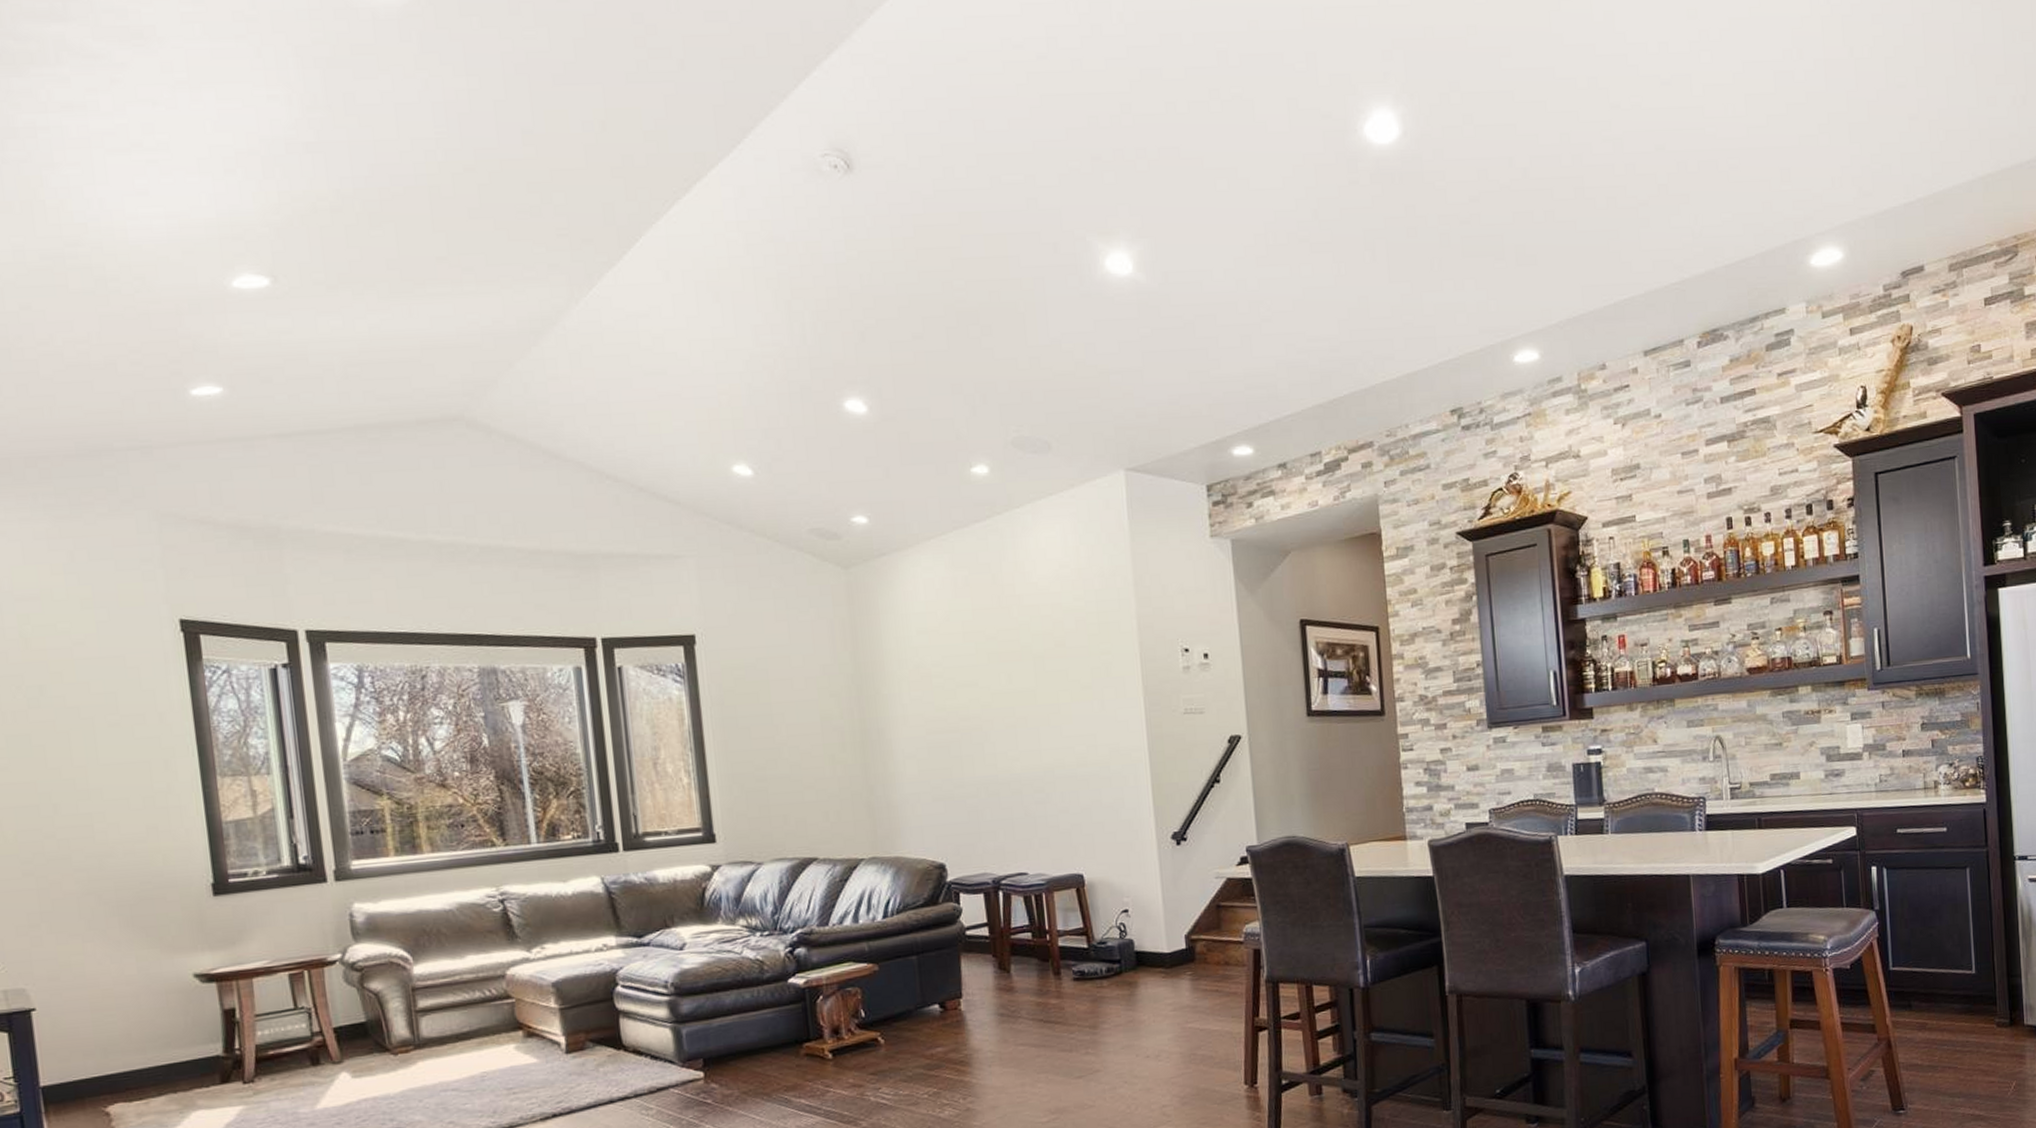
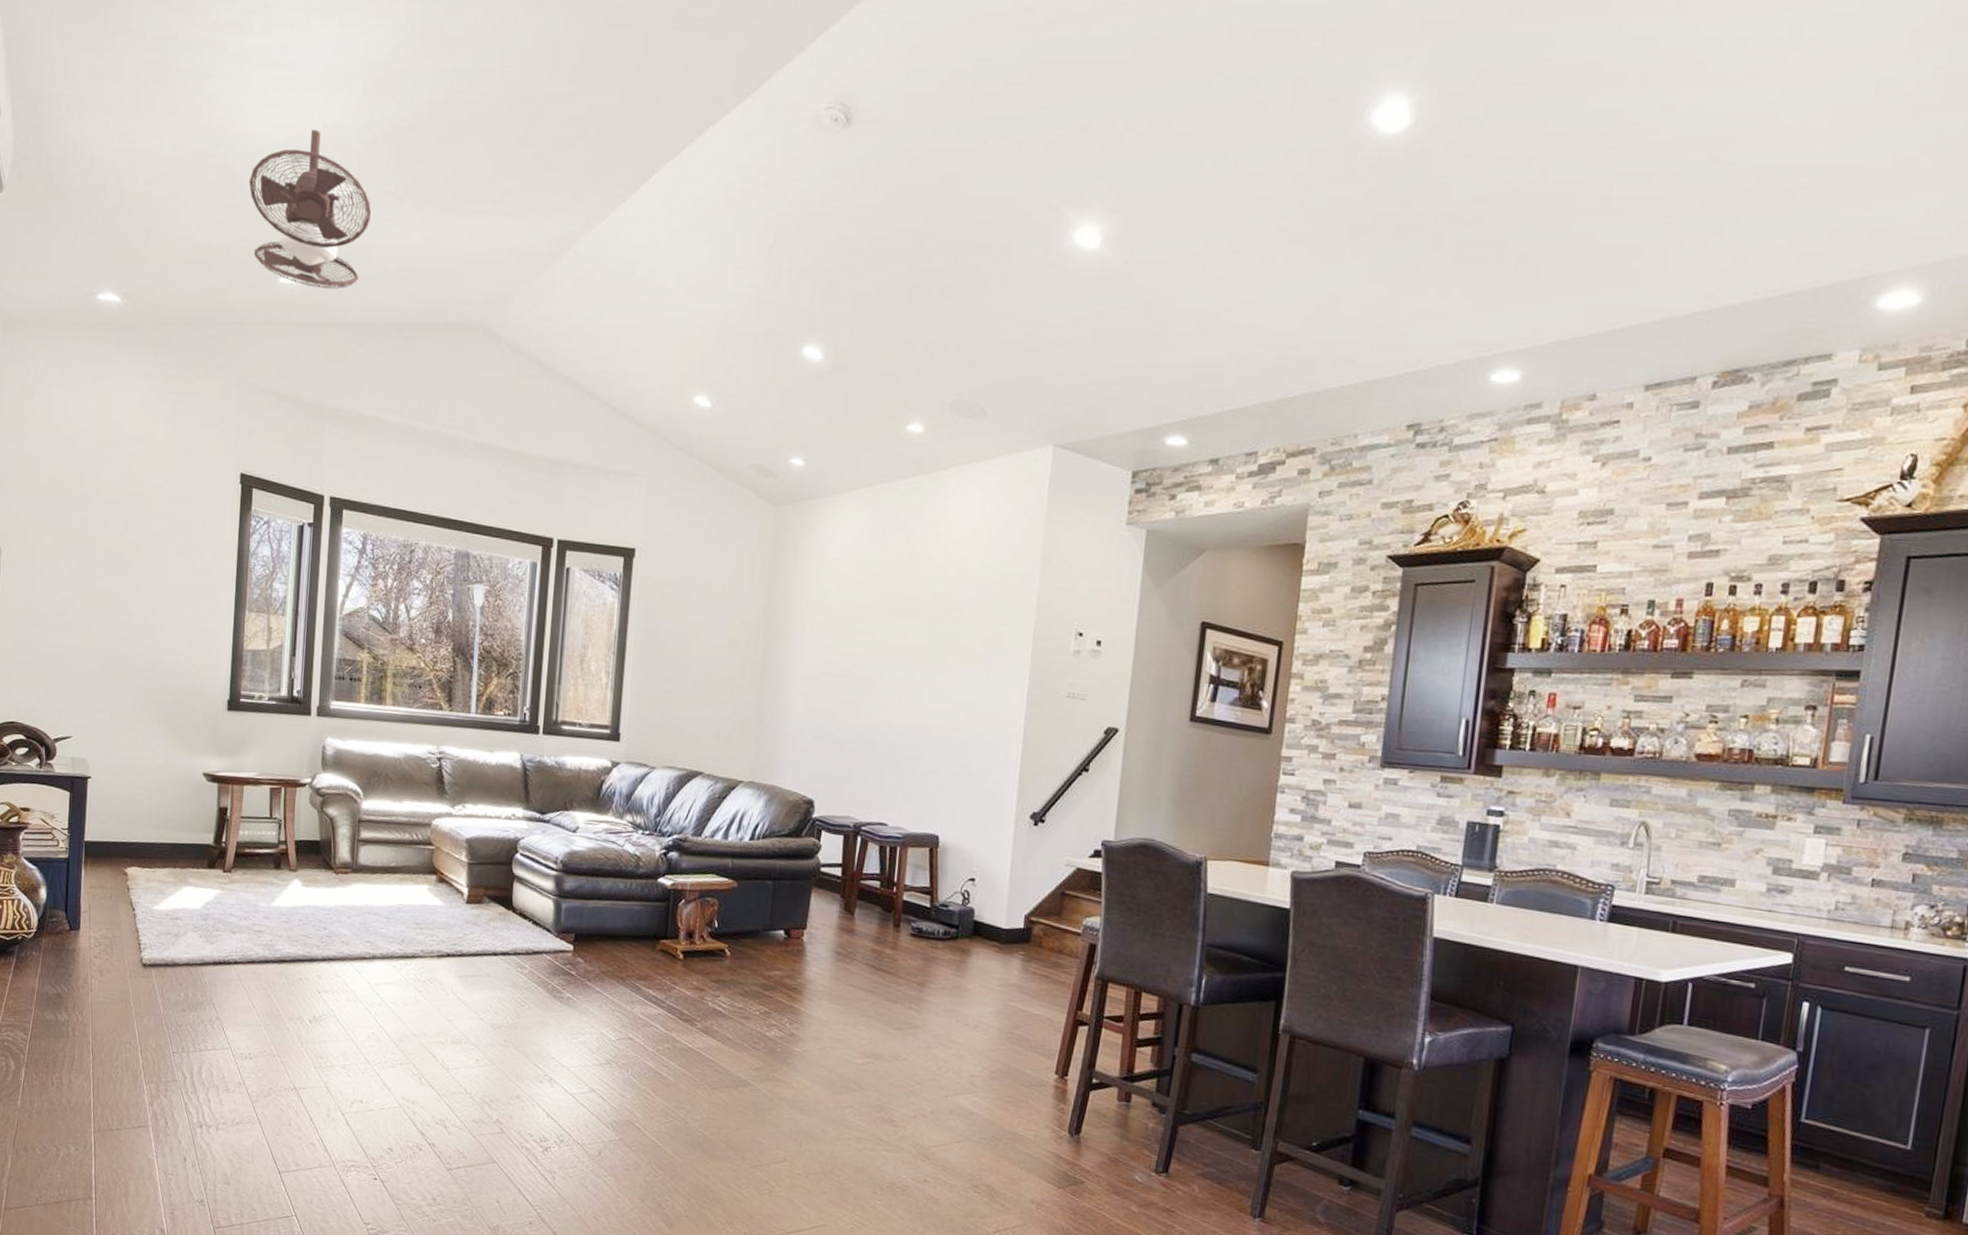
ceiling fan: none [127,218,300,397] -> present [248,129,372,289]

